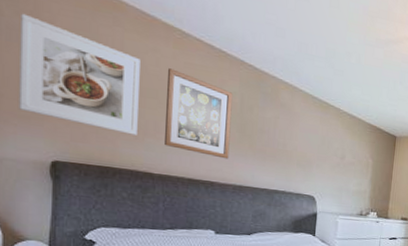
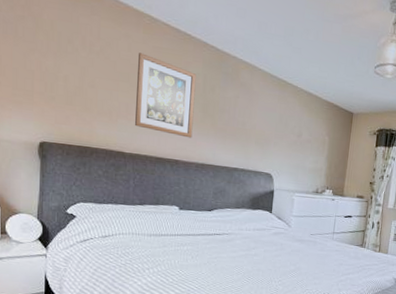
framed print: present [19,13,140,136] -> none [13,8,114,117]

